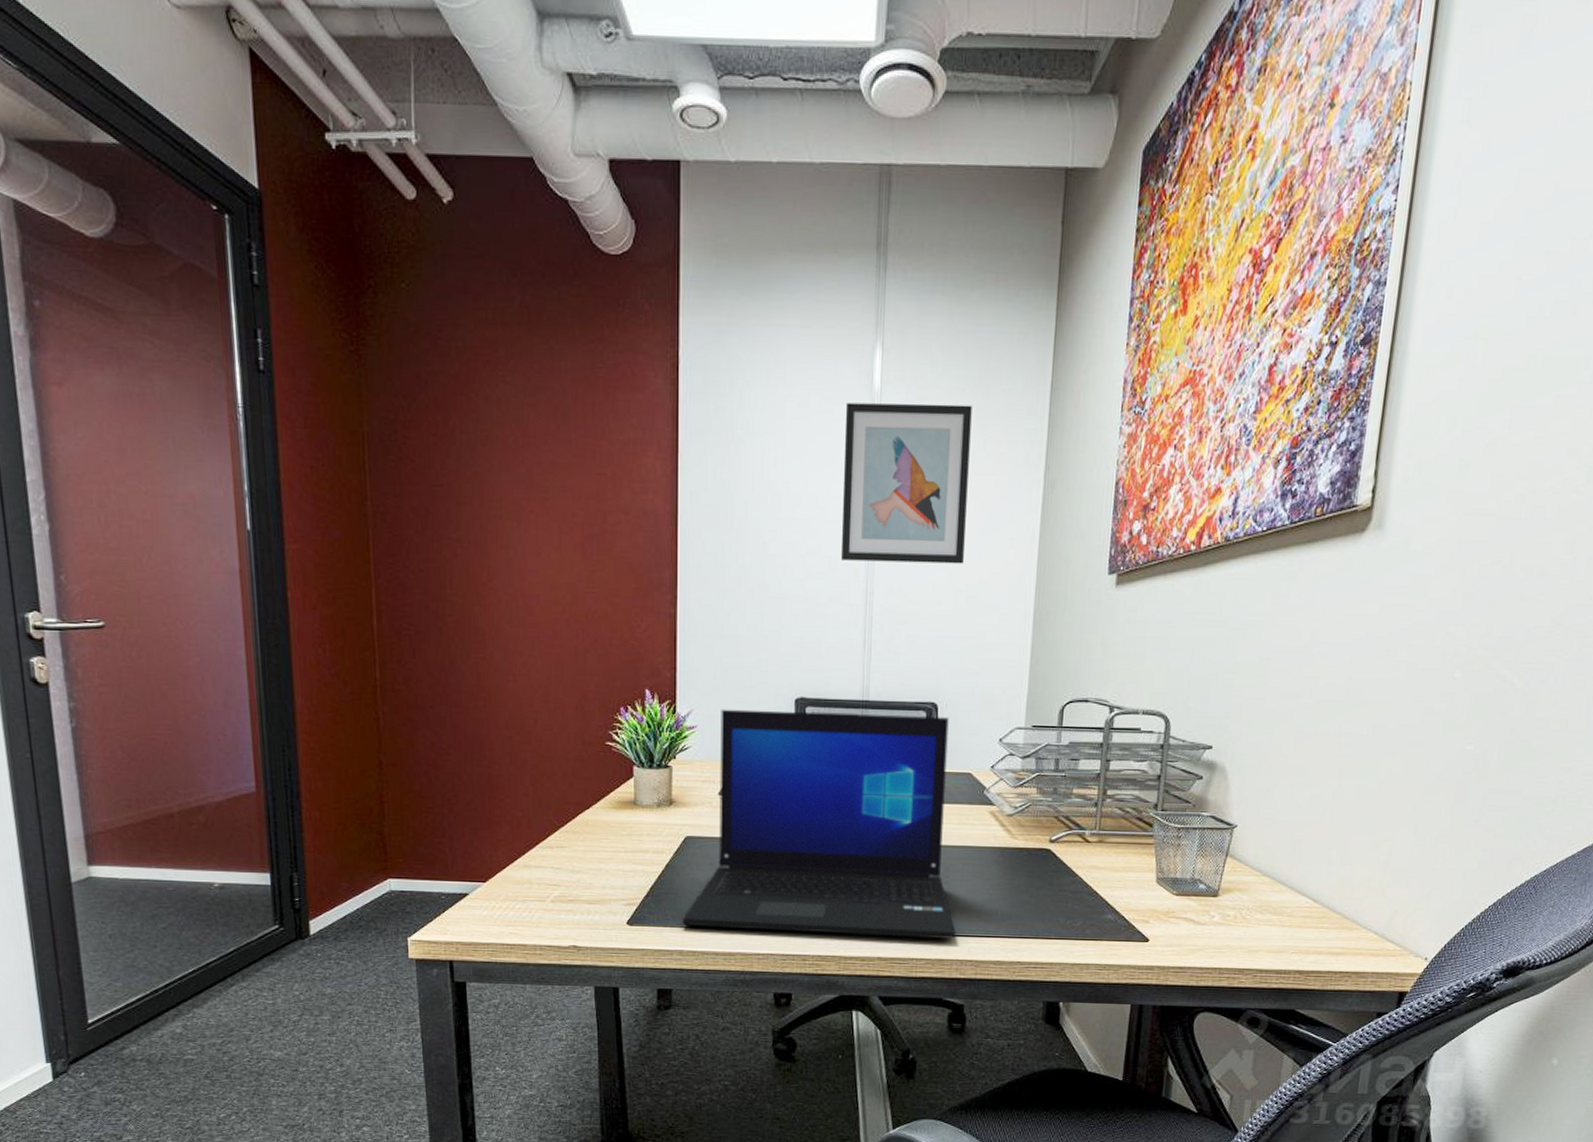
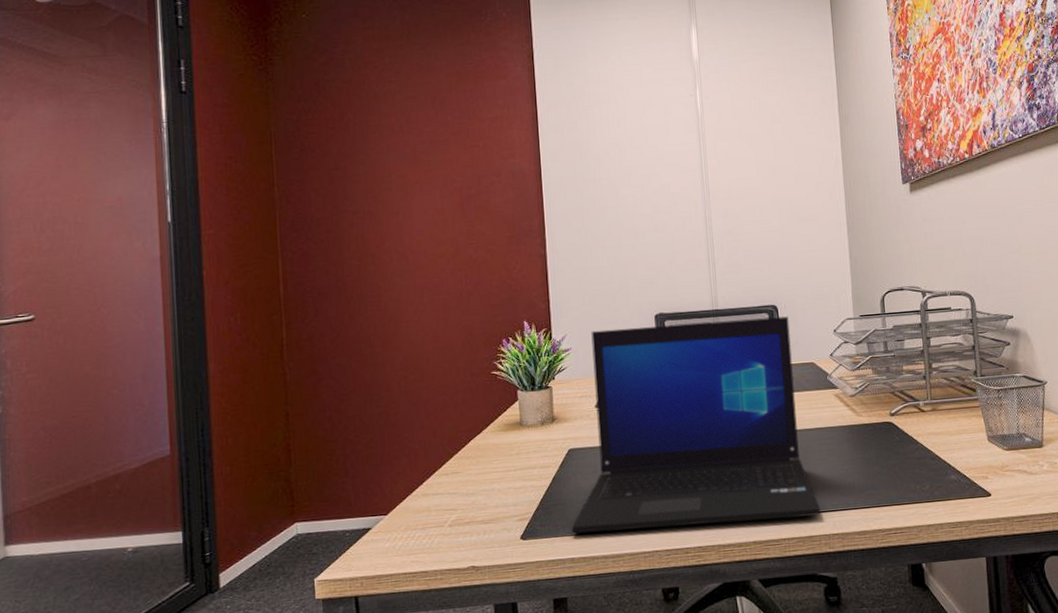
wall art: present [840,403,972,564] -> none [672,64,783,195]

